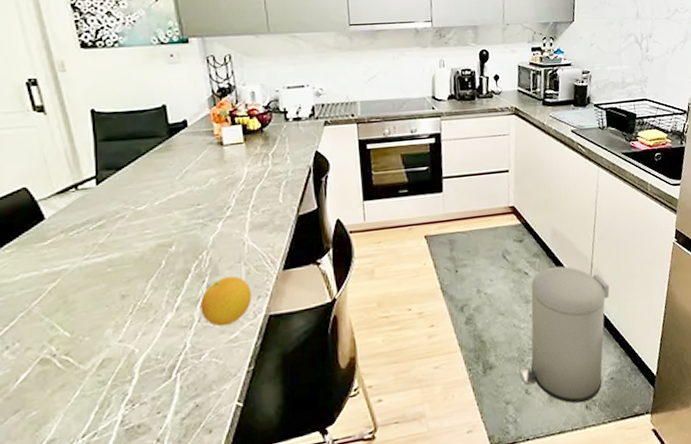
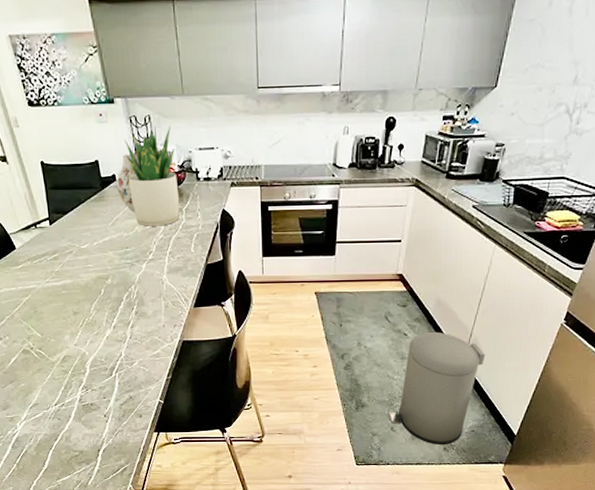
vase: none [187,96,217,161] -> present [116,154,140,211]
planter: none [198,64,265,178] -> present [123,125,180,227]
fruit: present [200,275,252,327] -> none [131,307,169,344]

